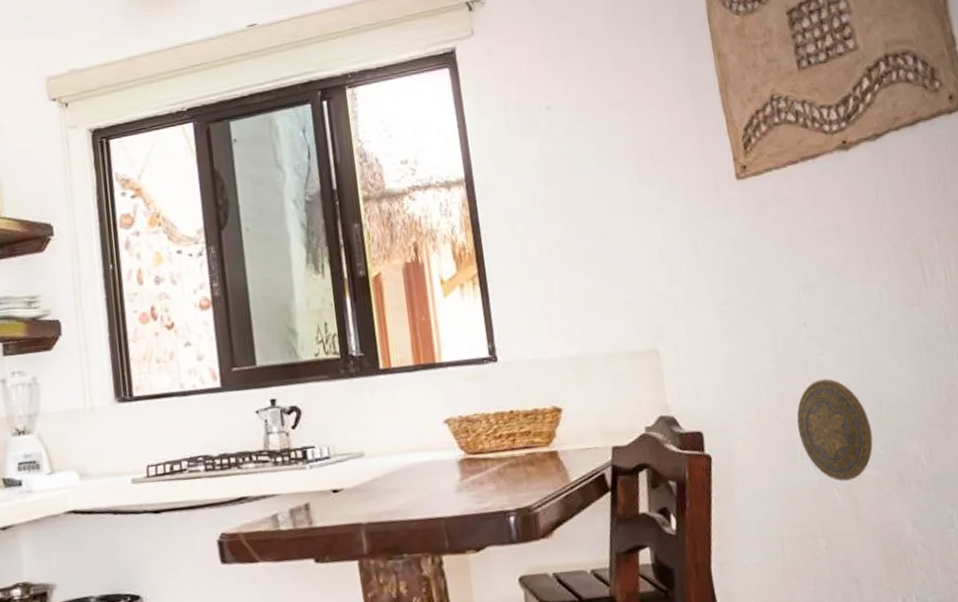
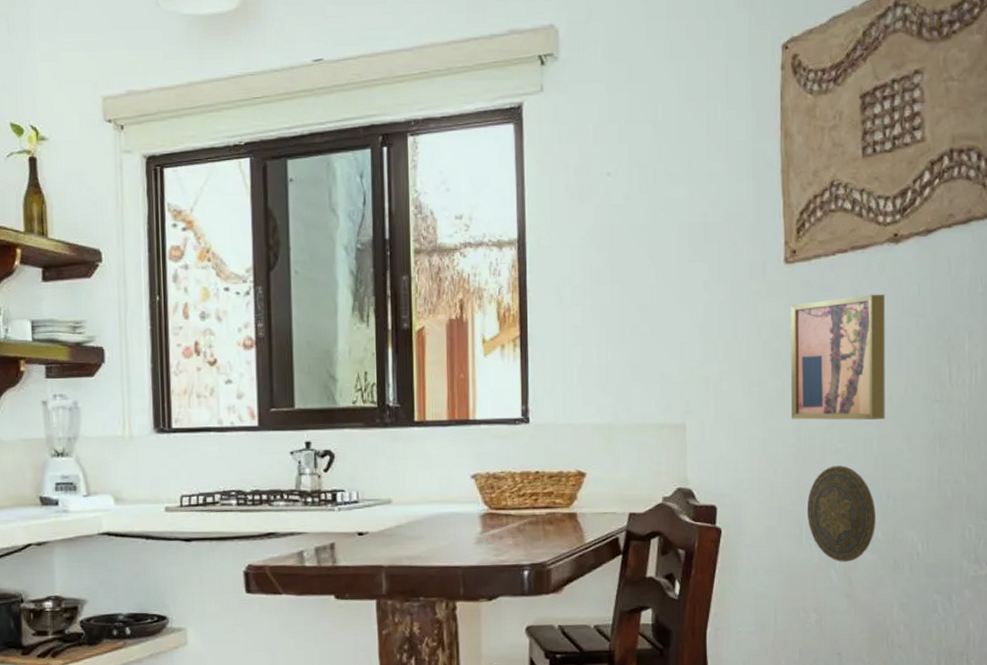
wall art: none [748,201,864,336] -> present [790,294,885,420]

